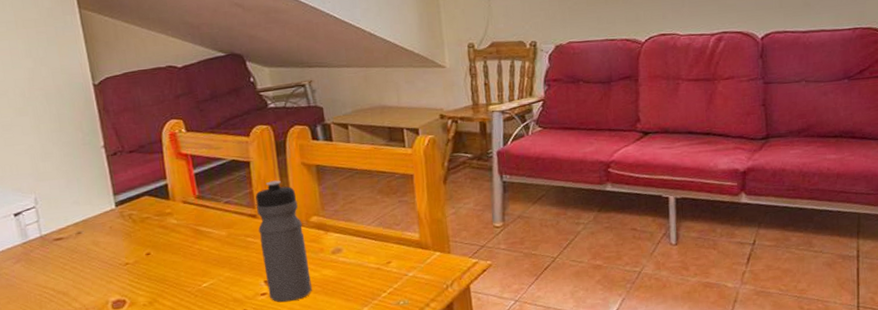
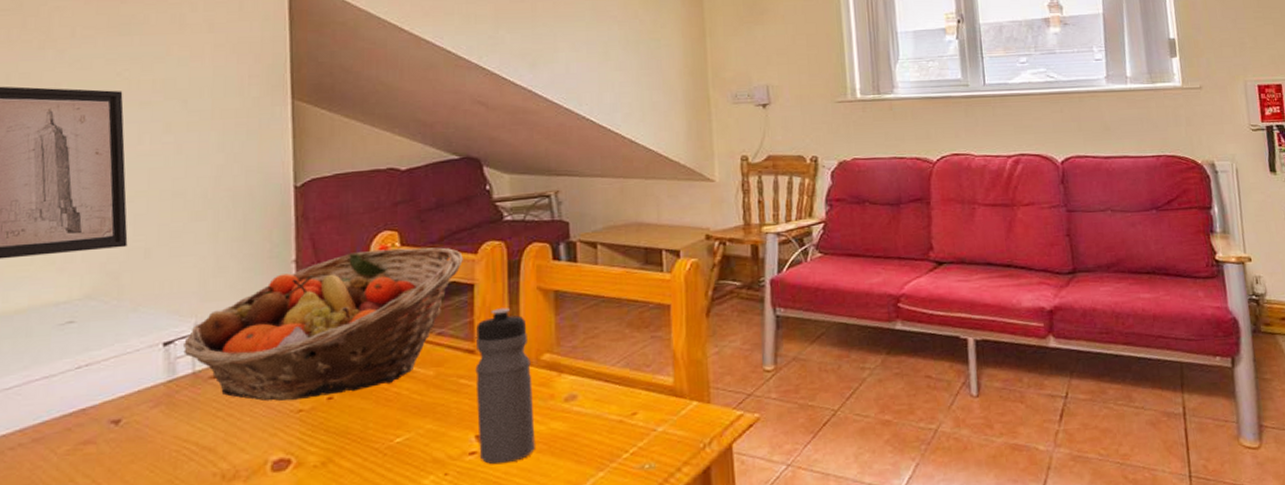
fruit basket: none [29,131,239,257] -> present [183,247,463,402]

